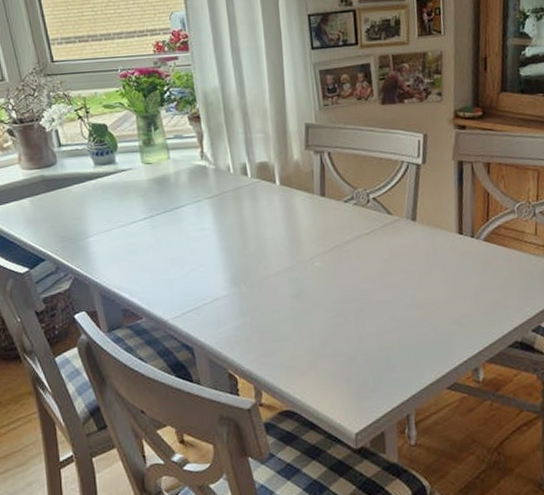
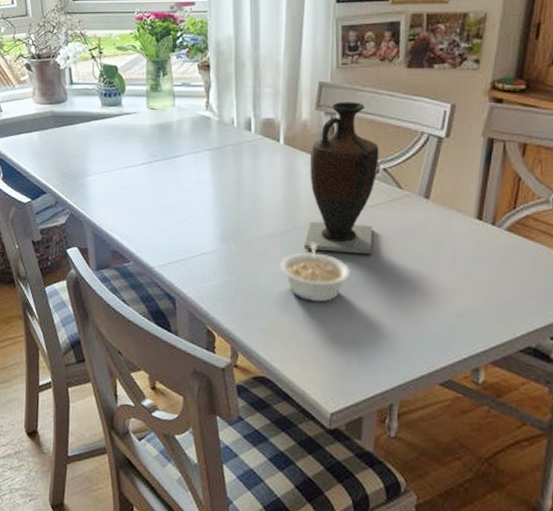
legume: none [290,273,356,331] -> present [279,242,350,302]
vase: none [305,139,372,282] -> present [303,102,379,254]

